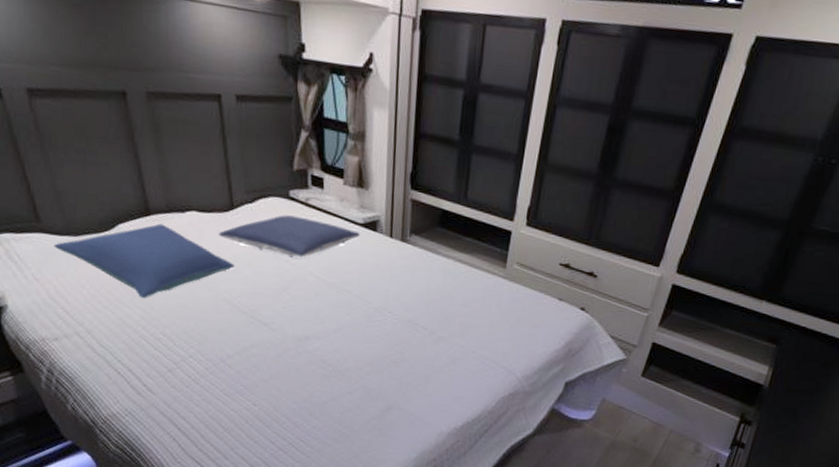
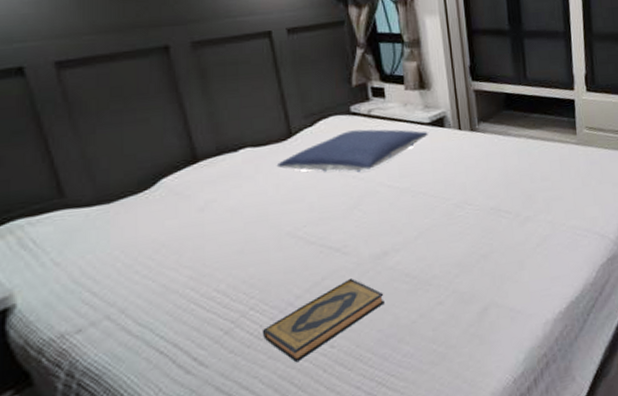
pillow: present [54,223,235,298] -> none [80,168,297,255]
hardback book: none [198,352,302,410] -> present [262,279,385,363]

